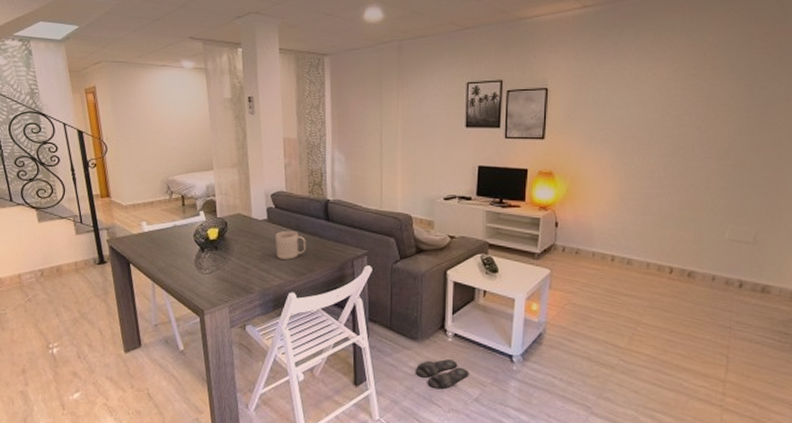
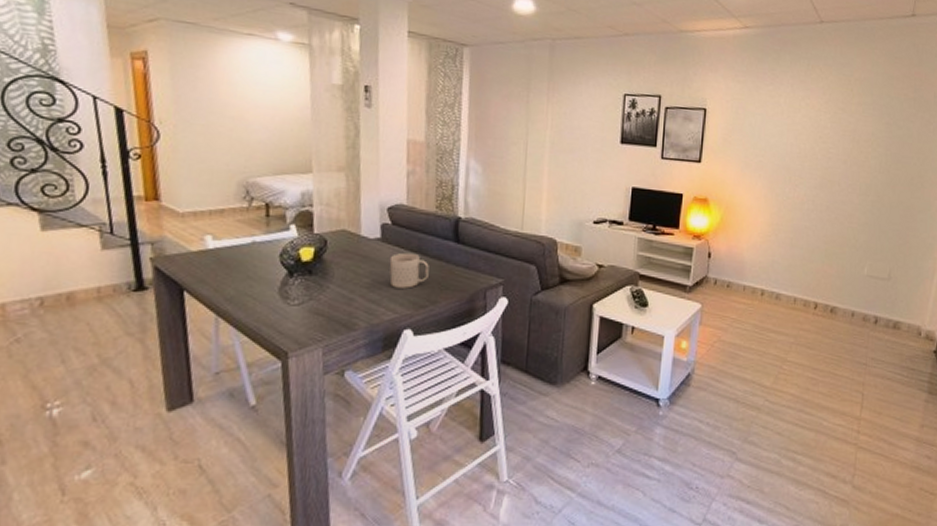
slippers: present [416,359,469,390] -> none [553,406,612,441]

